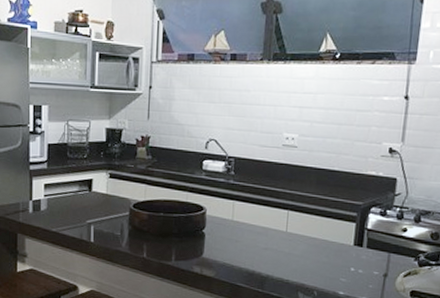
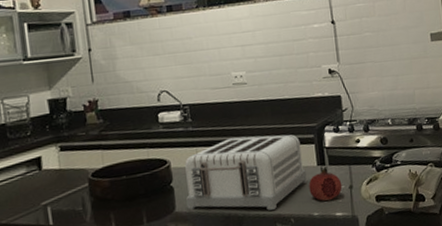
toaster: none [214,199,341,278] -> present [185,134,307,211]
fruit: none [339,247,377,283] -> present [308,165,343,201]

